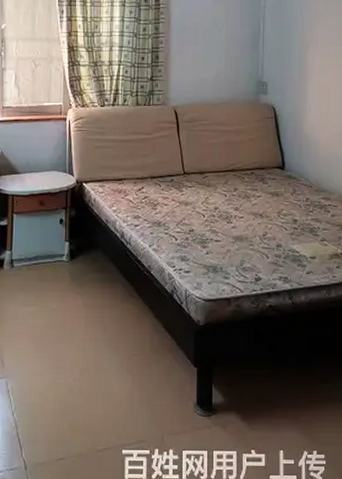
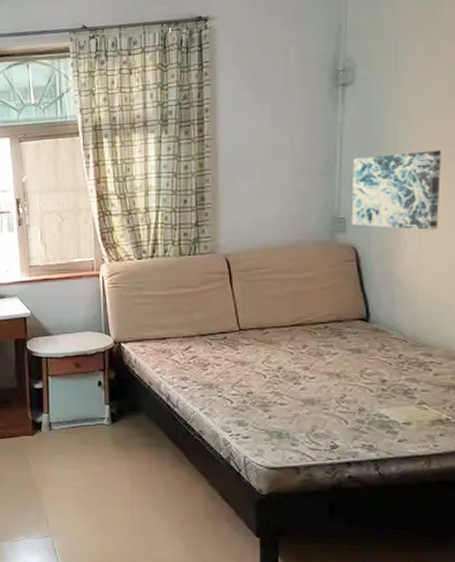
wall art: none [271,34,334,97] -> present [351,150,441,230]

